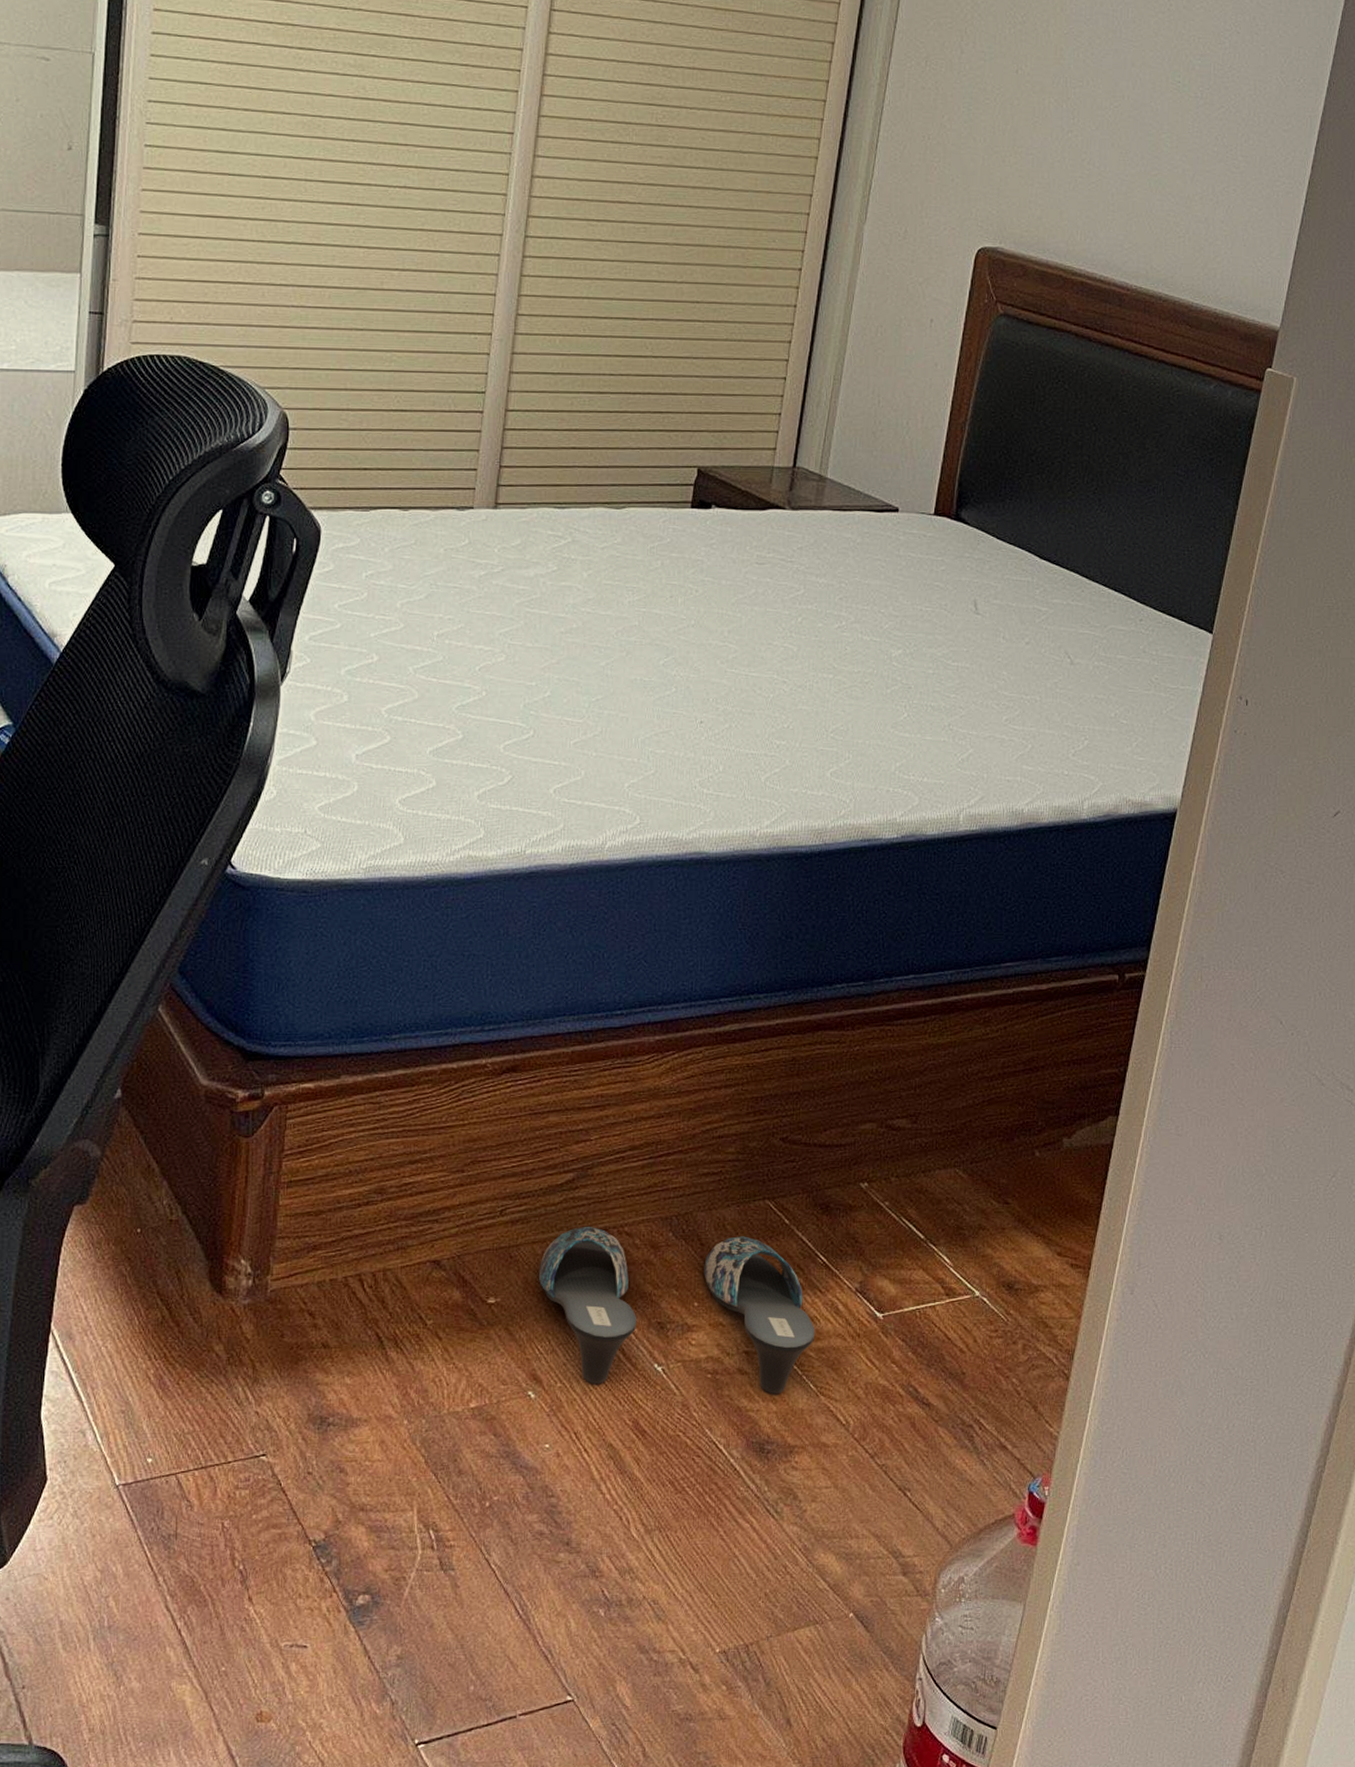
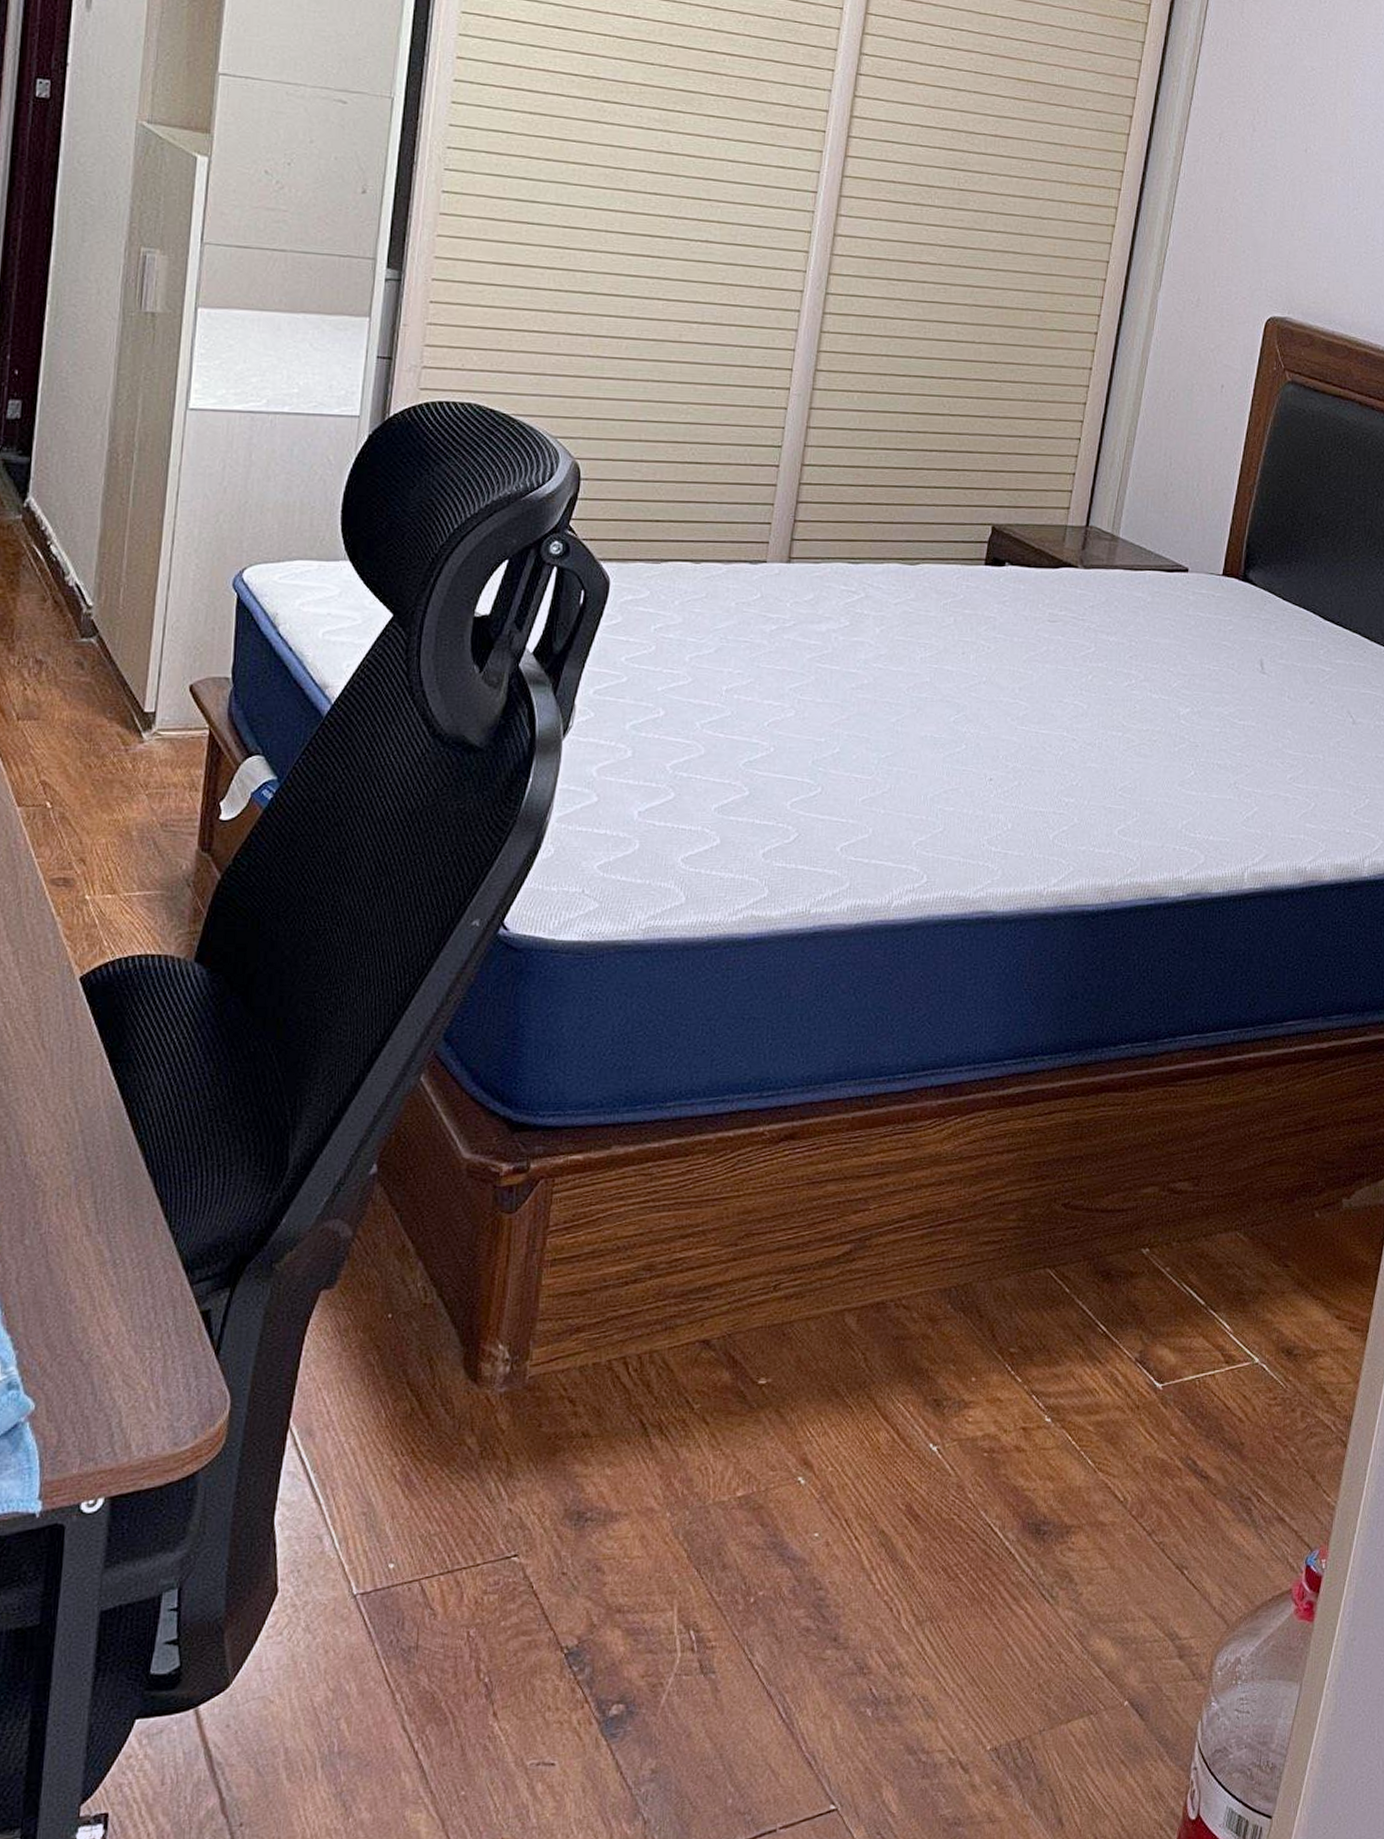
slippers: present [539,1226,815,1395] -> none [812,1299,1094,1472]

